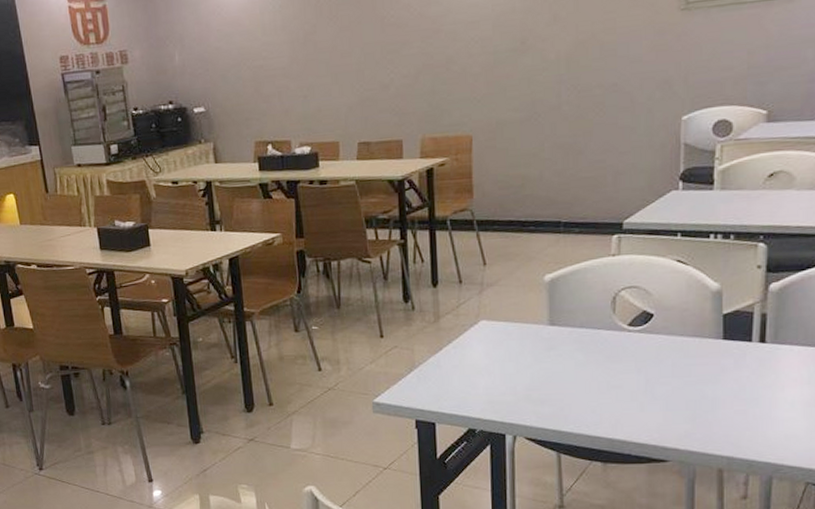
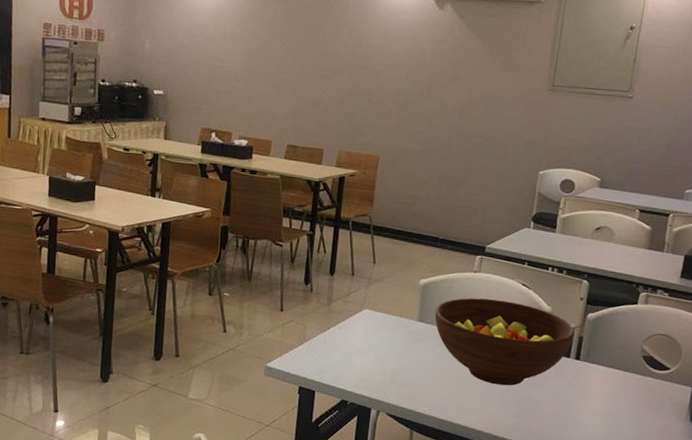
fruit bowl: none [569,284,754,387] -> present [434,298,575,386]

